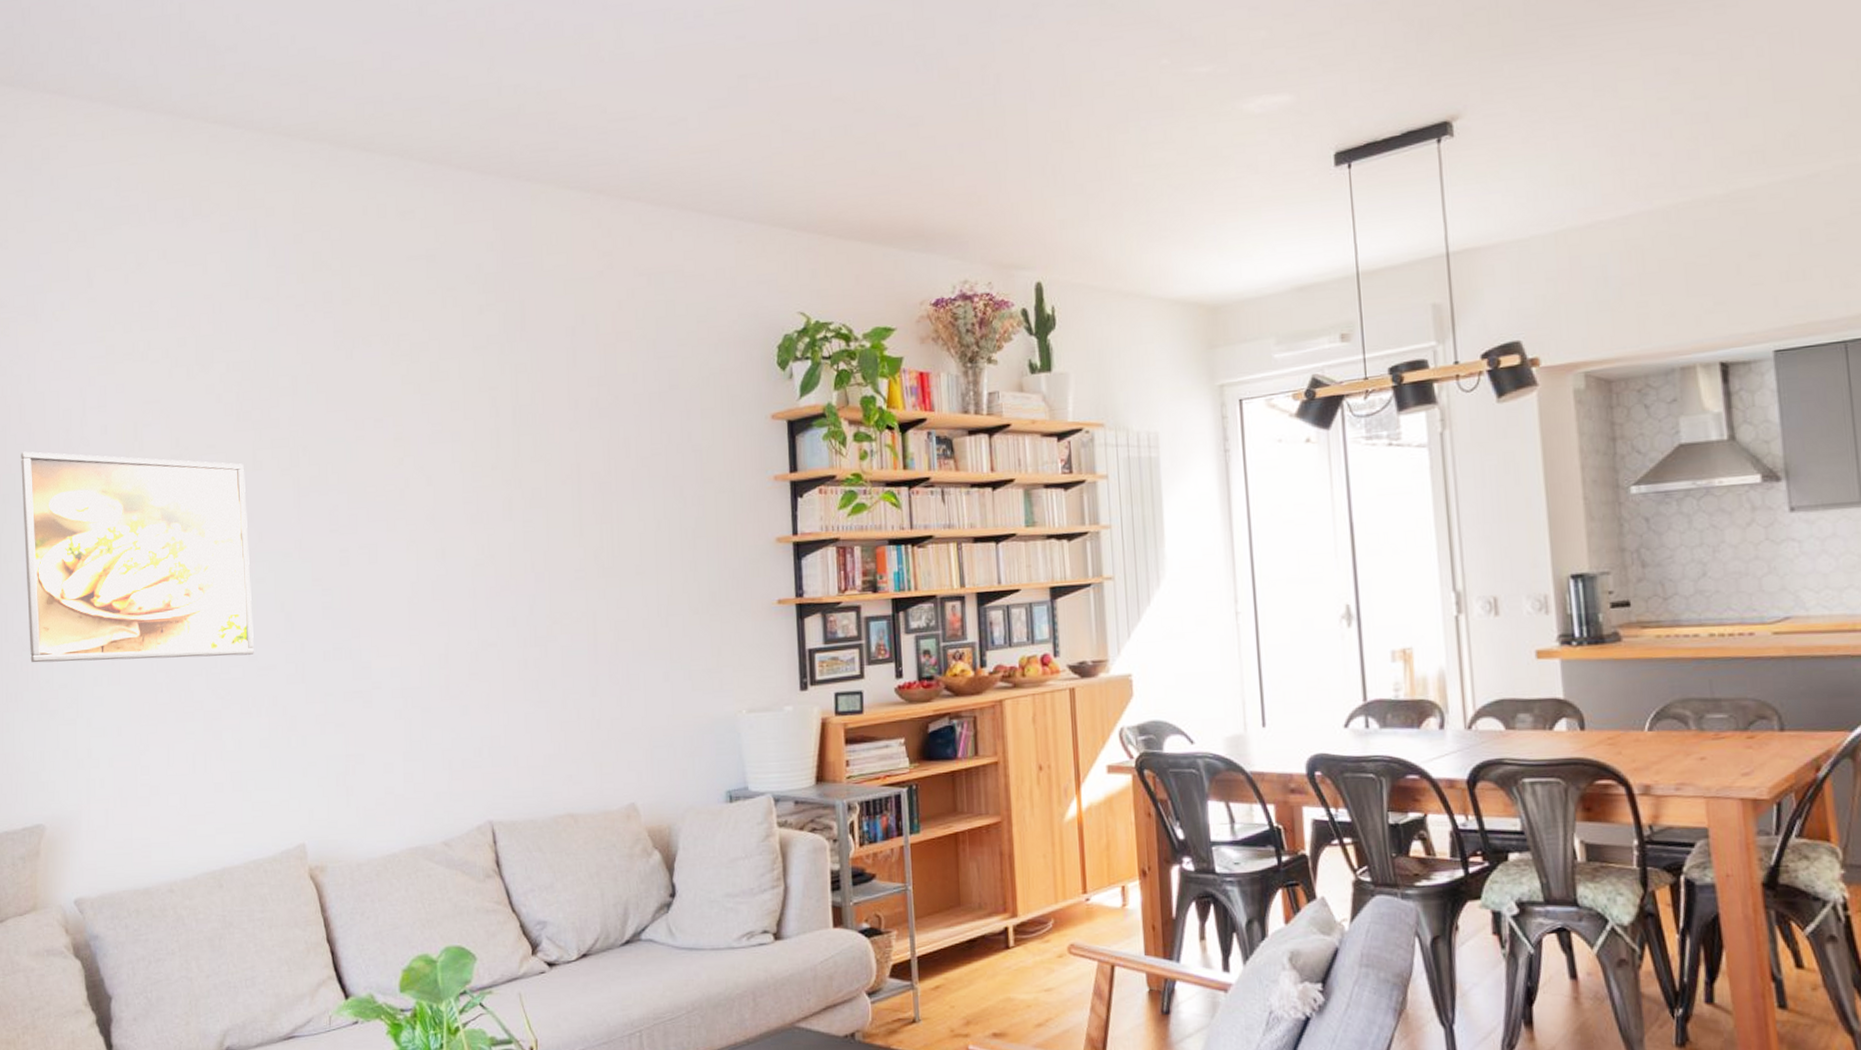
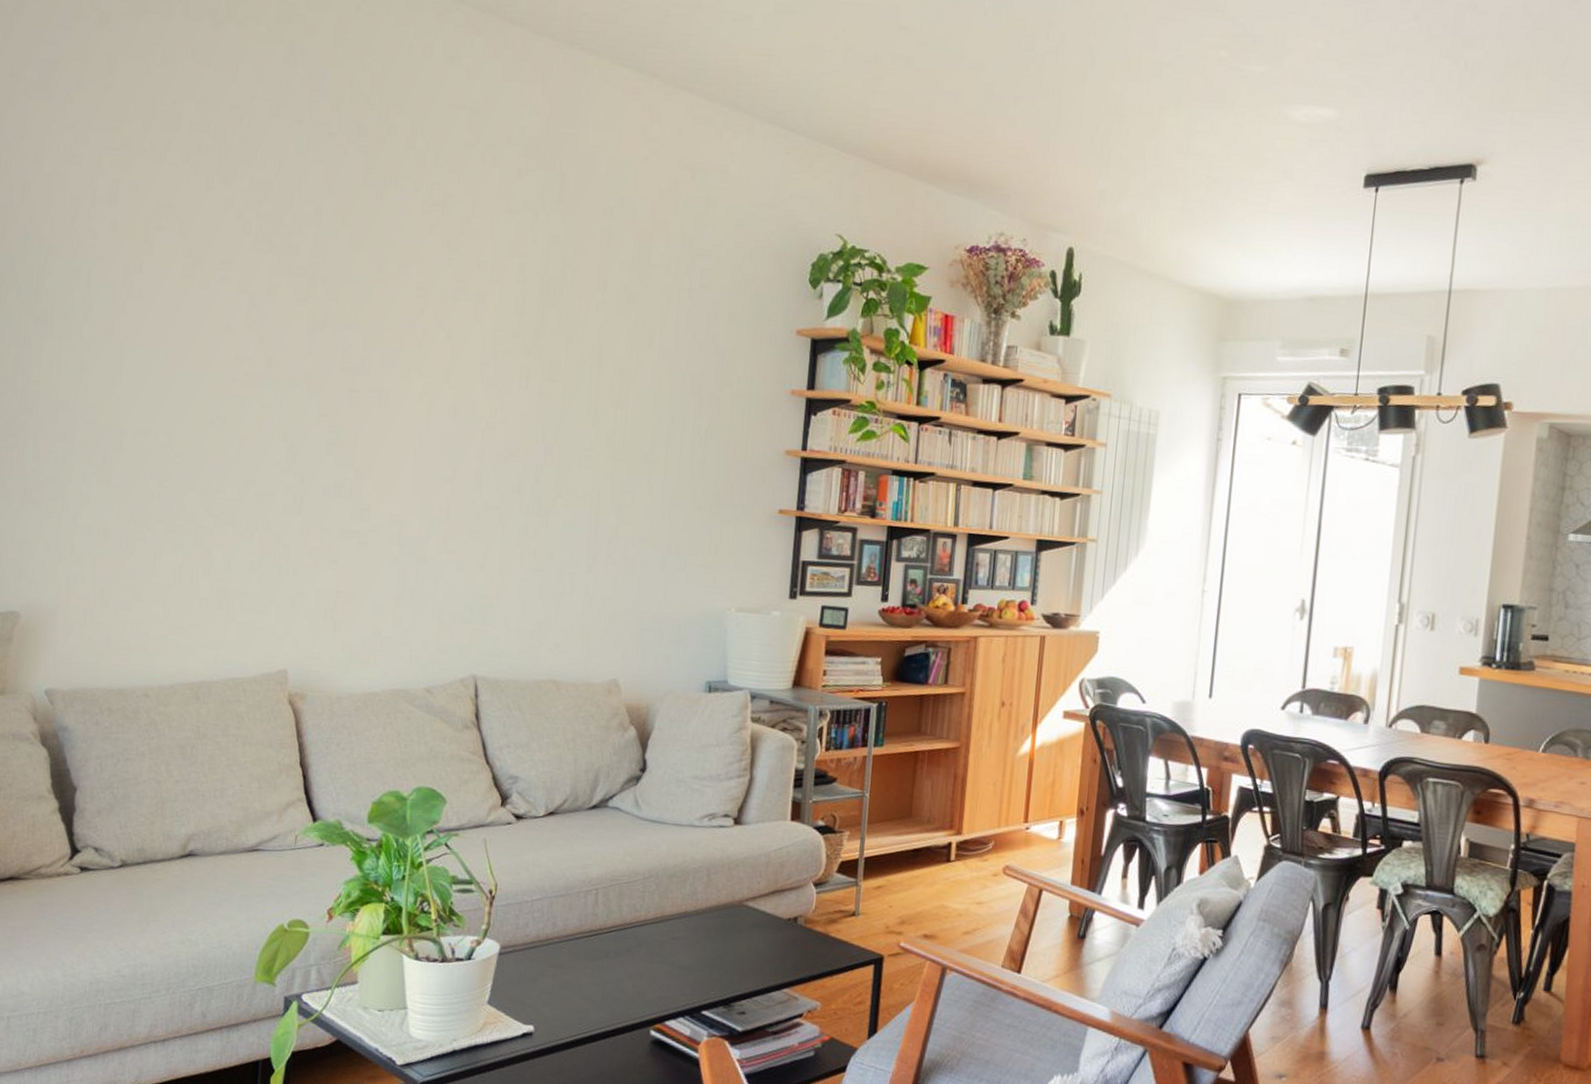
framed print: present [21,451,254,663] -> none [16,232,259,479]

